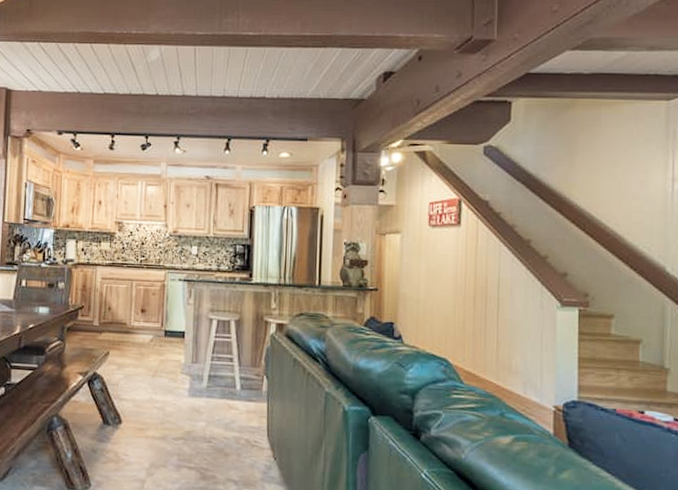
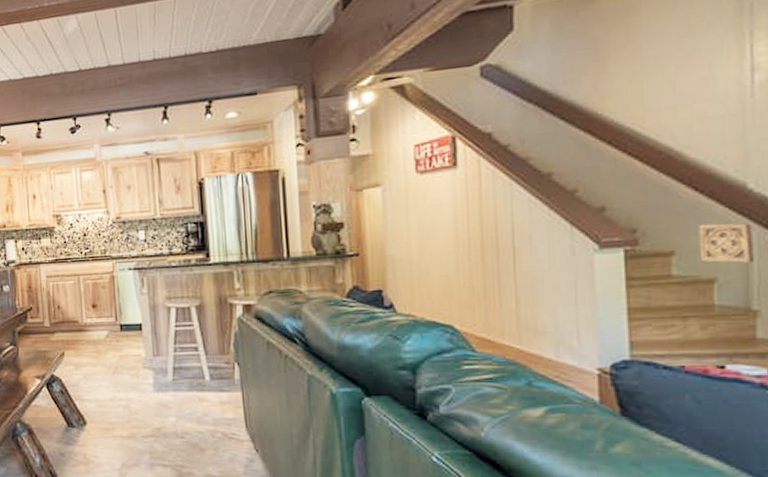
wall ornament: none [631,295,668,330] -> present [698,223,755,263]

